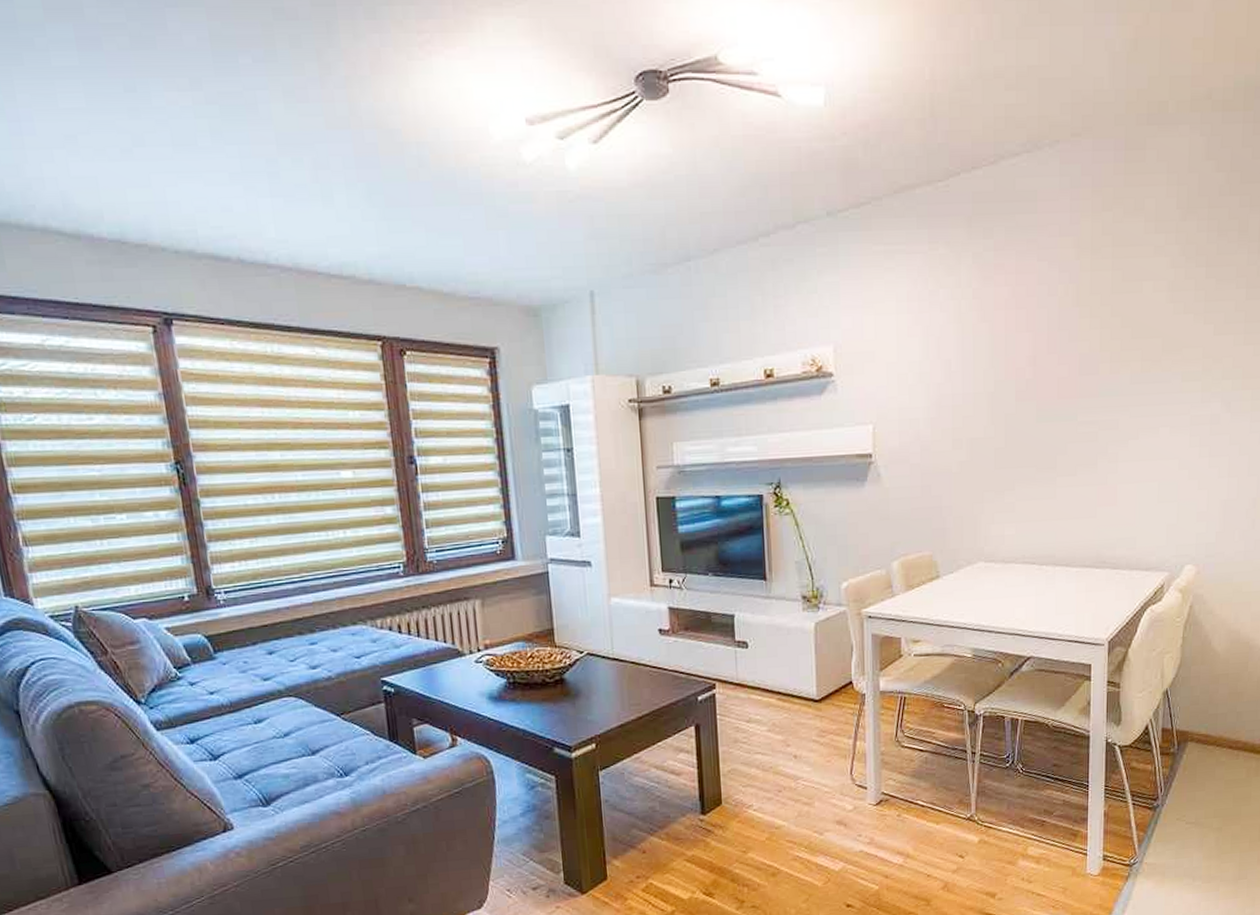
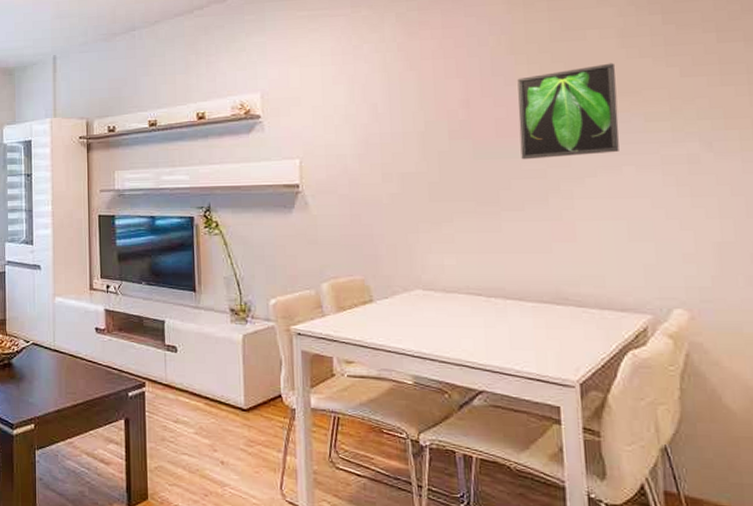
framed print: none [1078,318,1164,422] -> present [517,63,619,160]

